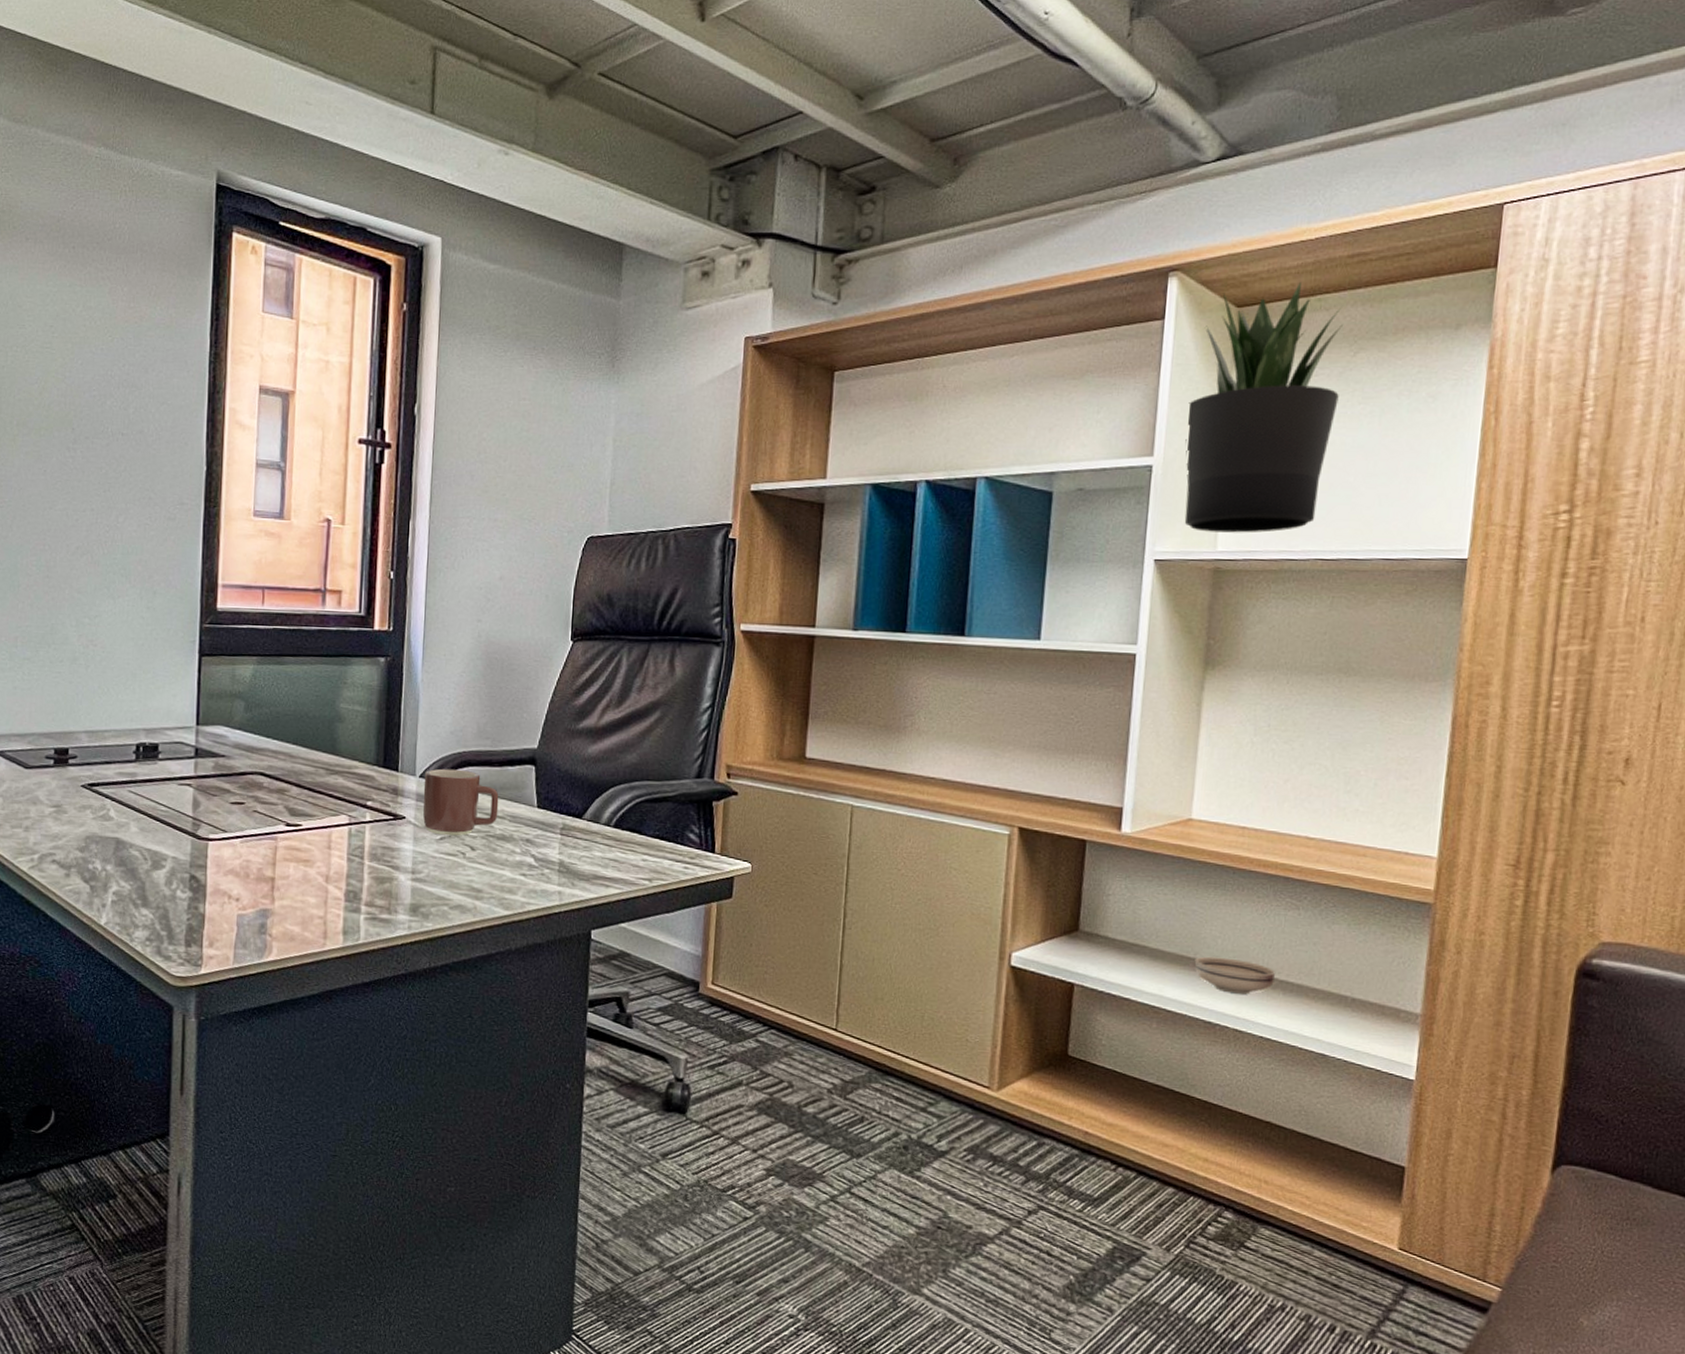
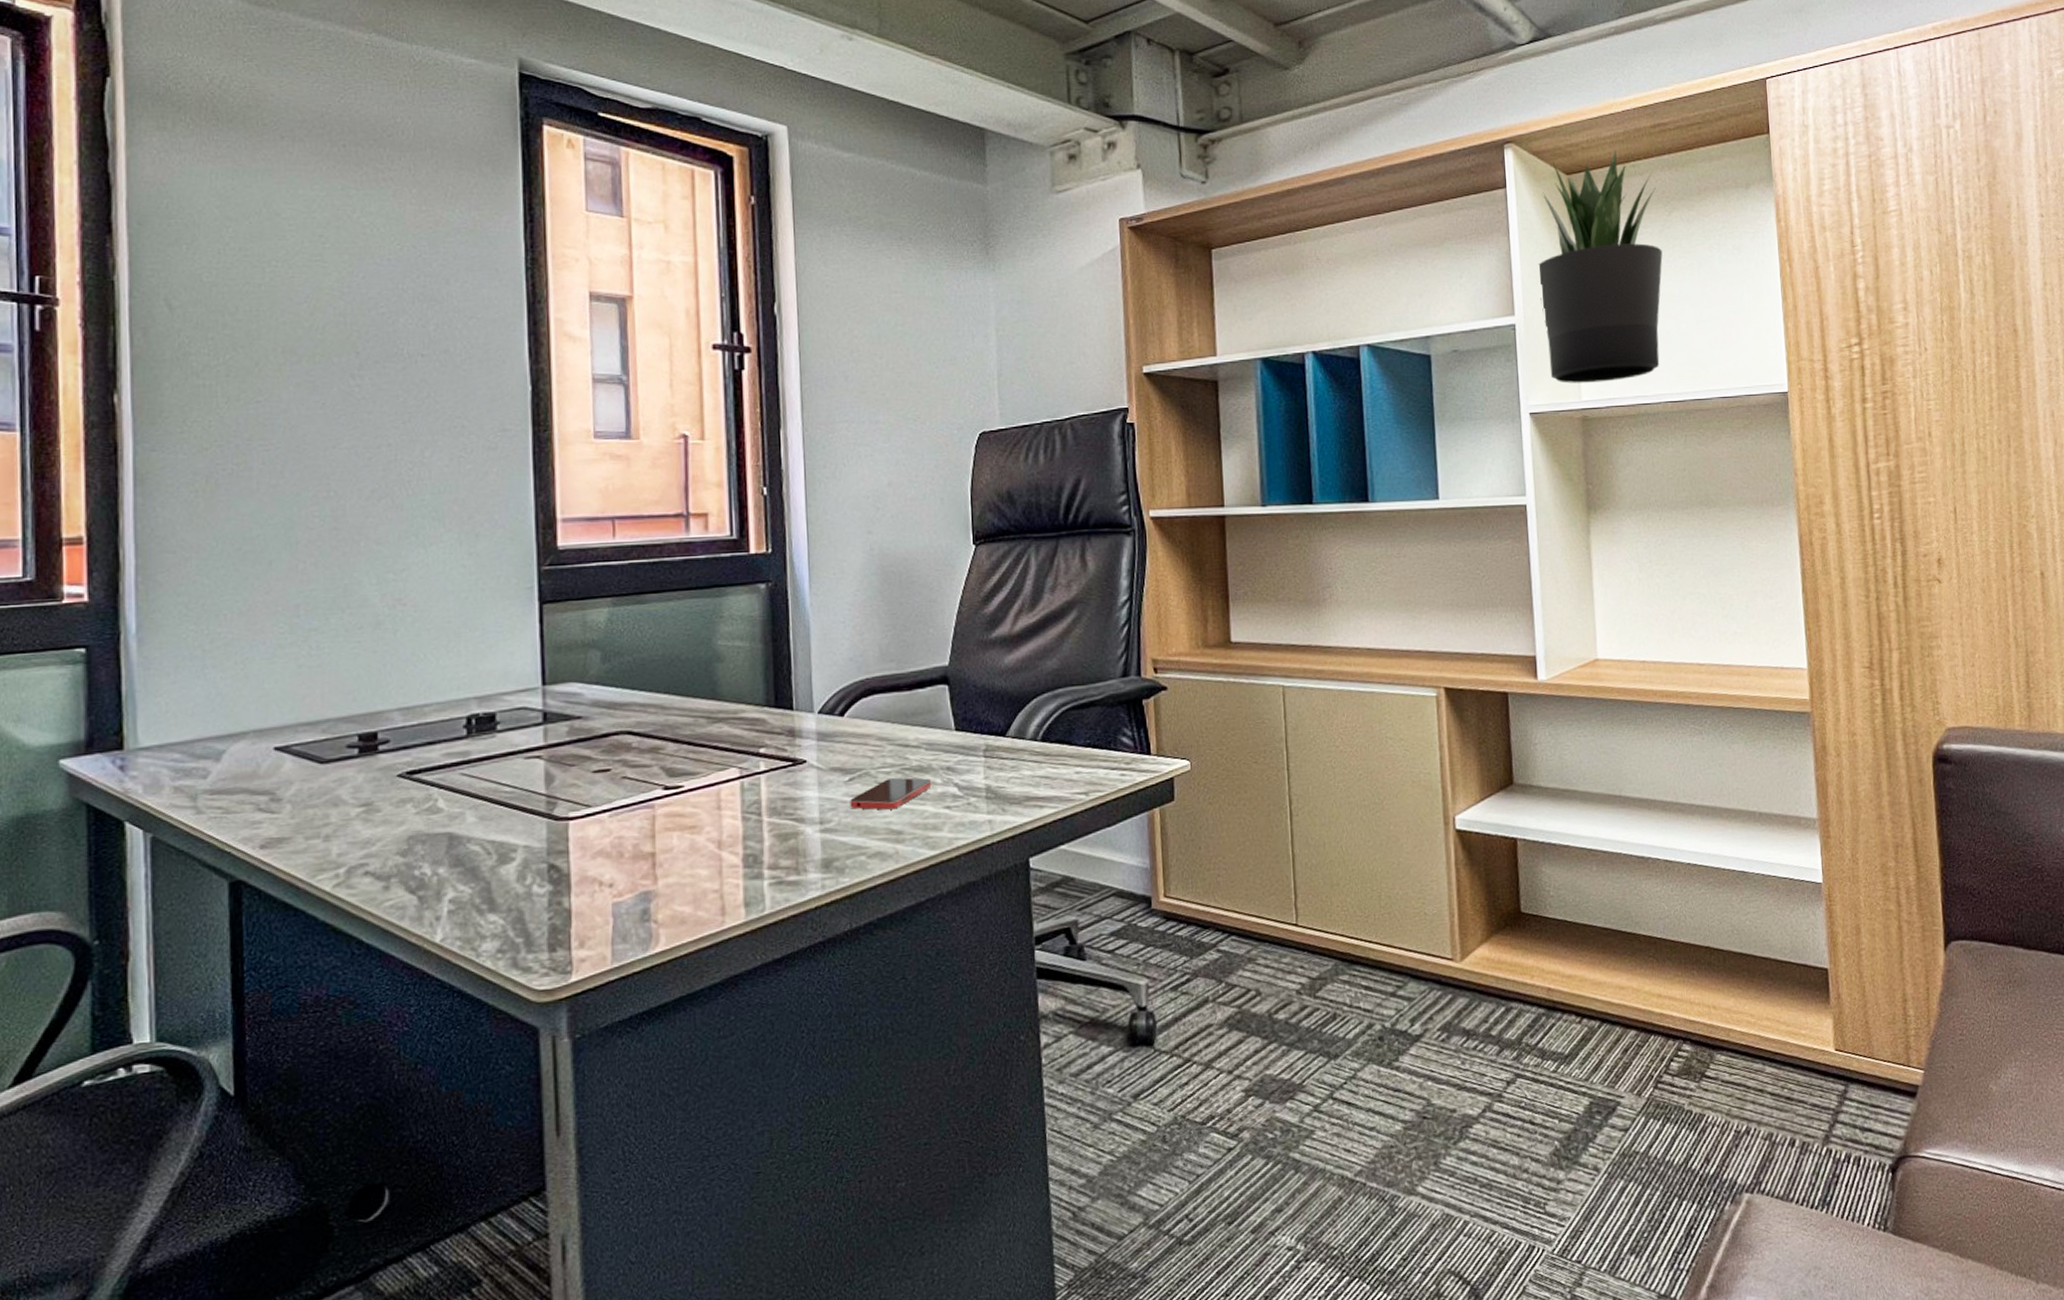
mug: present [423,768,499,836] -> none [823,699,913,776]
smartphone: none [439,841,512,870] -> present [850,777,932,810]
bowl: present [1194,956,1276,994] -> none [1620,790,1692,825]

